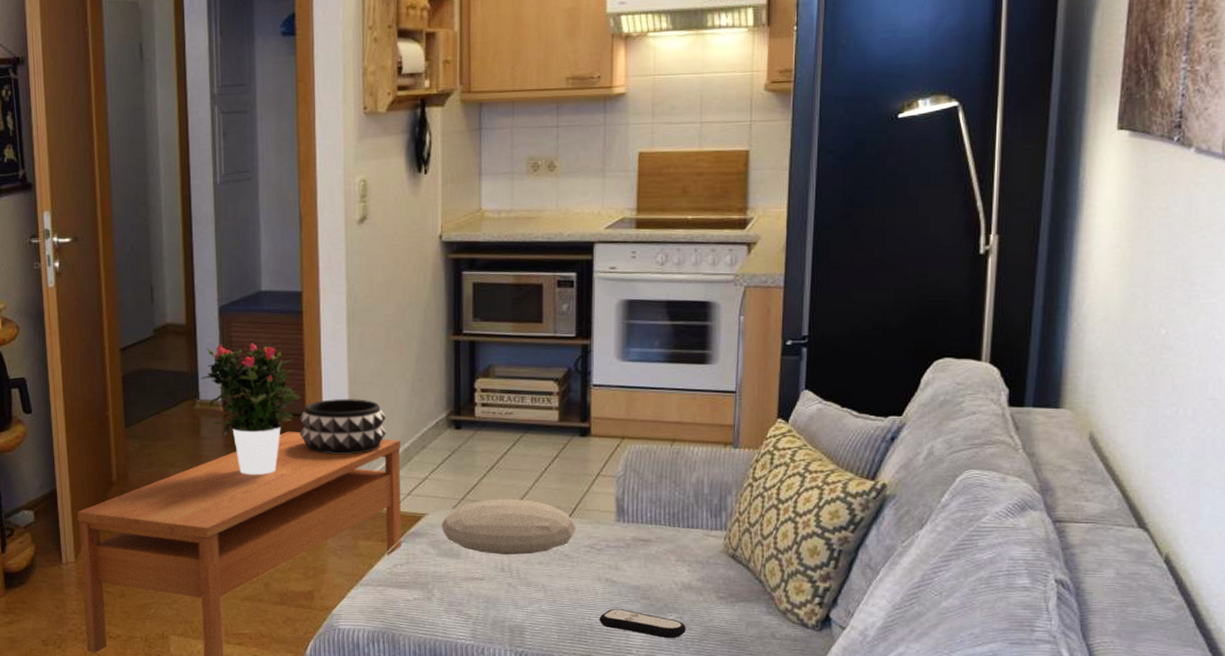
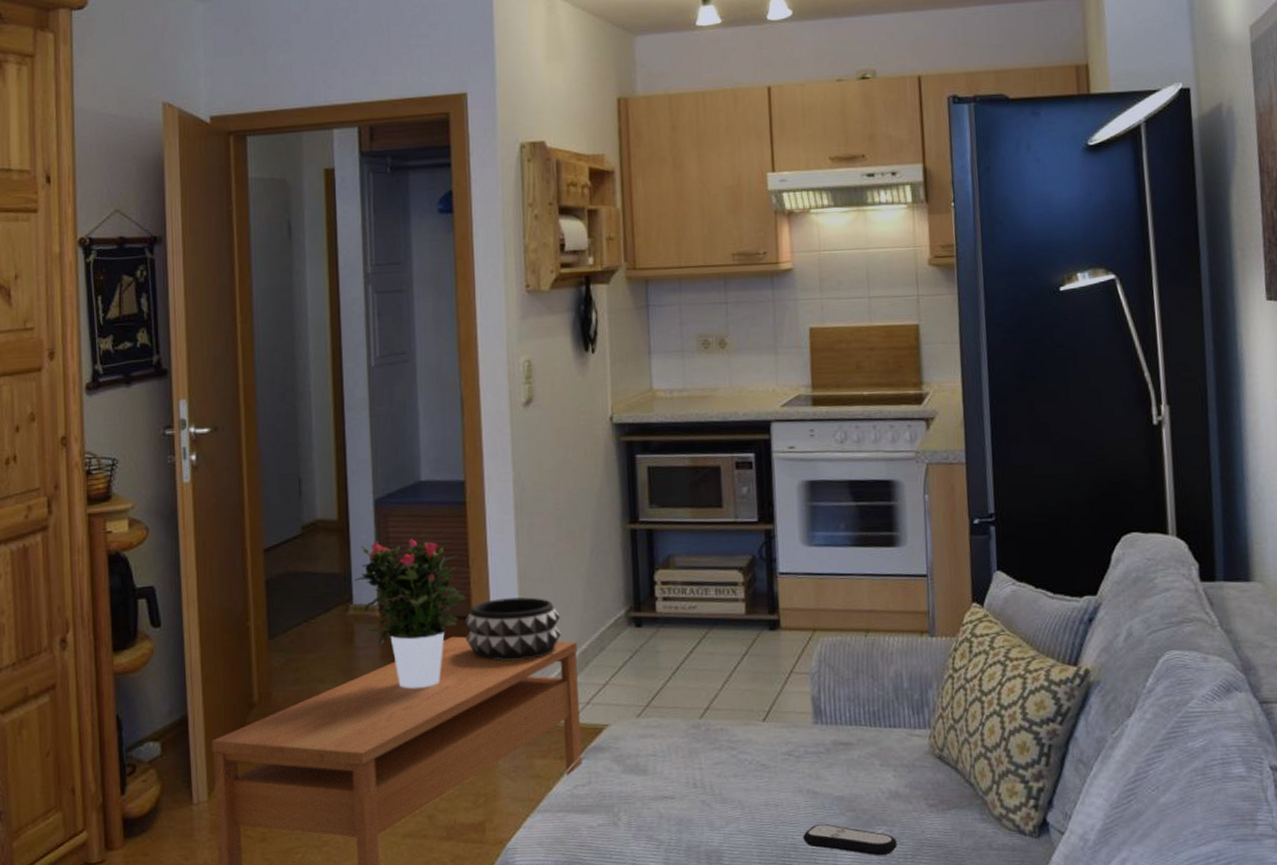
cushion: present [441,499,577,556] -> none [625,703,772,769]

